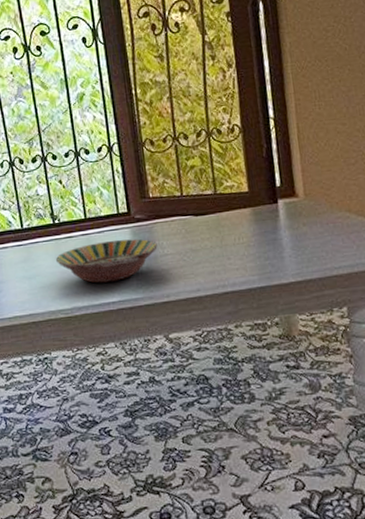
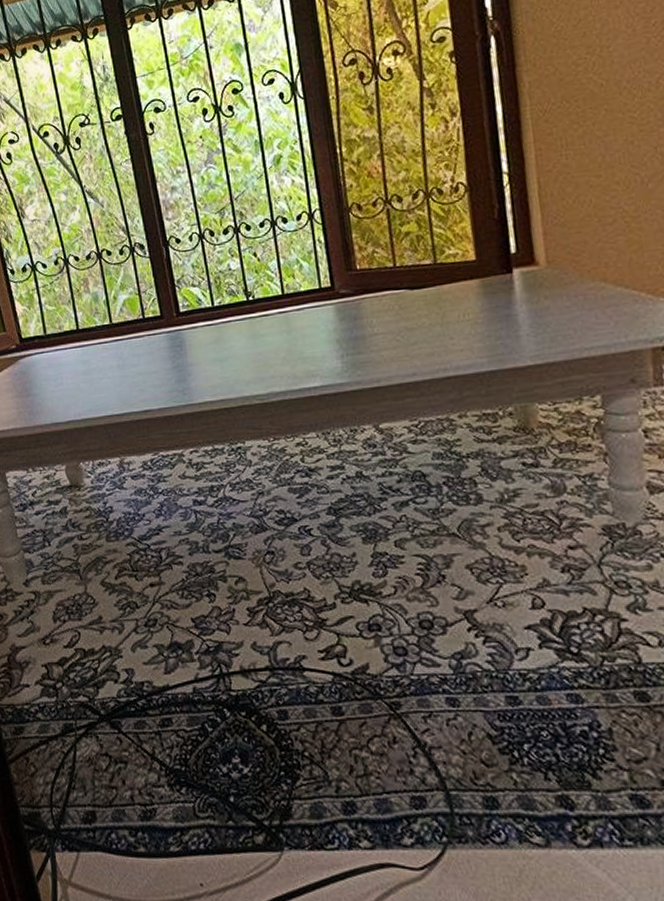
serving bowl: present [55,238,158,284] -> none [249,316,366,367]

